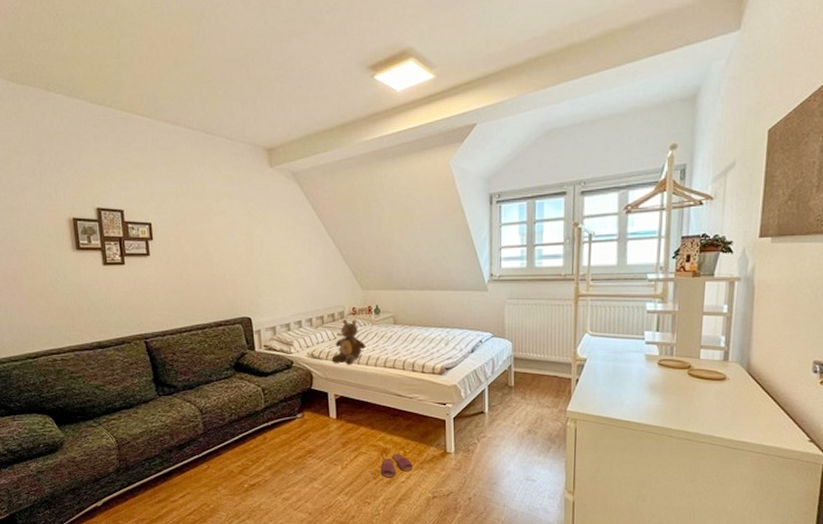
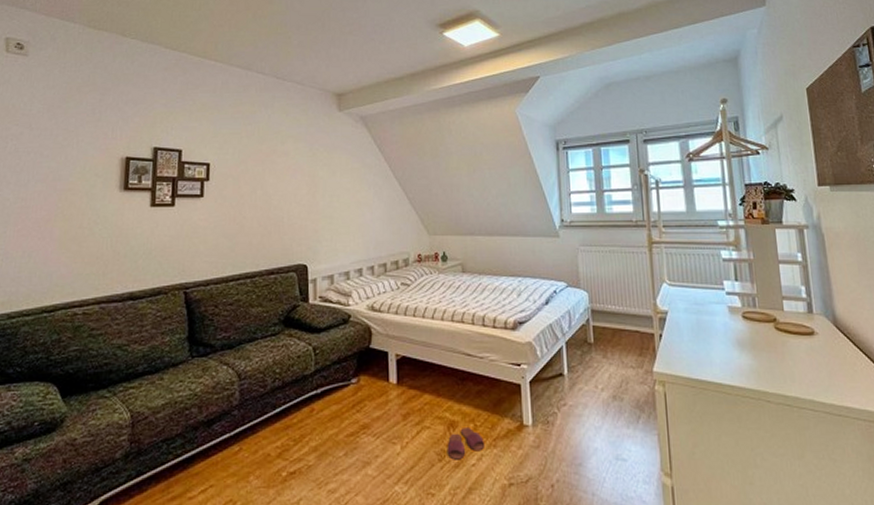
teddy bear: present [331,318,366,365] -> none [393,266,432,319]

